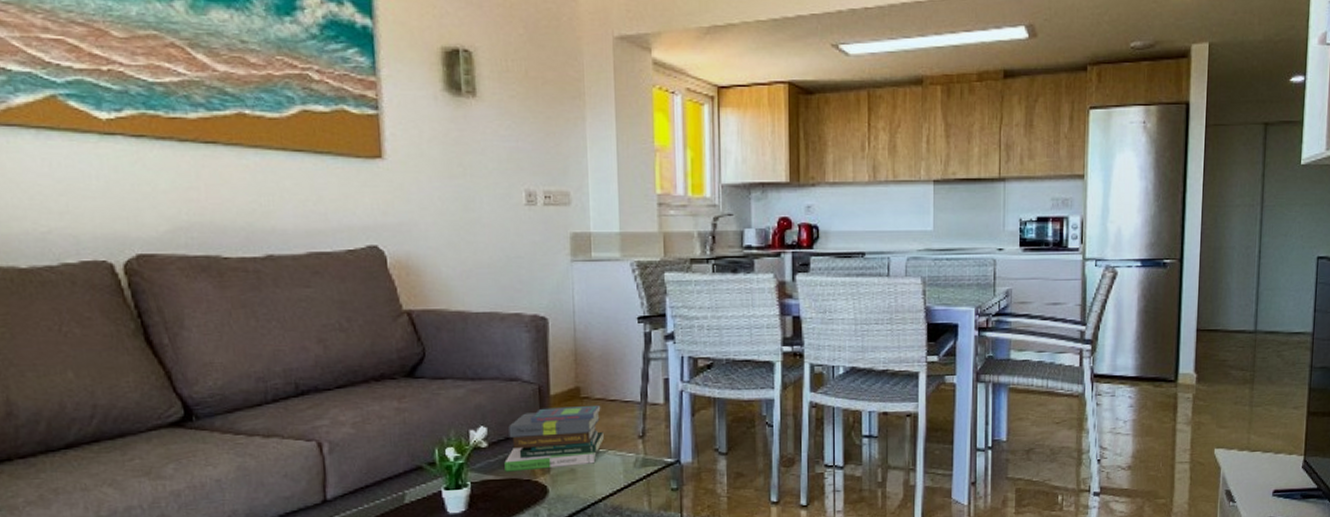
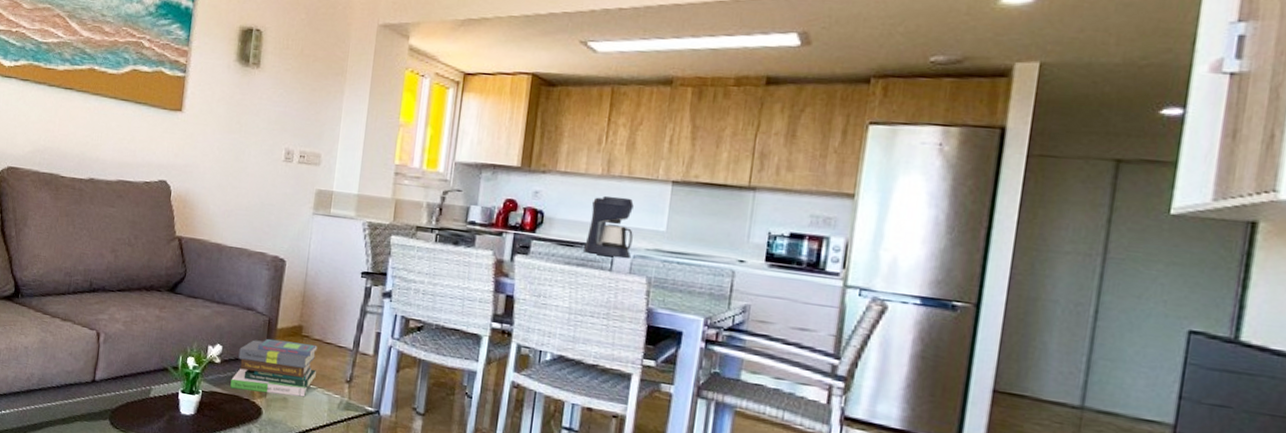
coffee maker: none [861,202,906,263] -> present [584,195,634,260]

